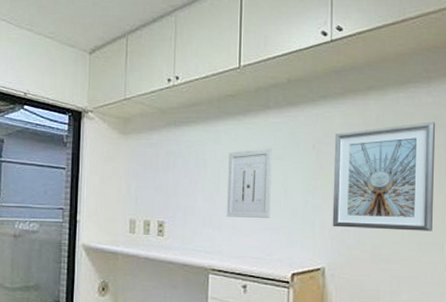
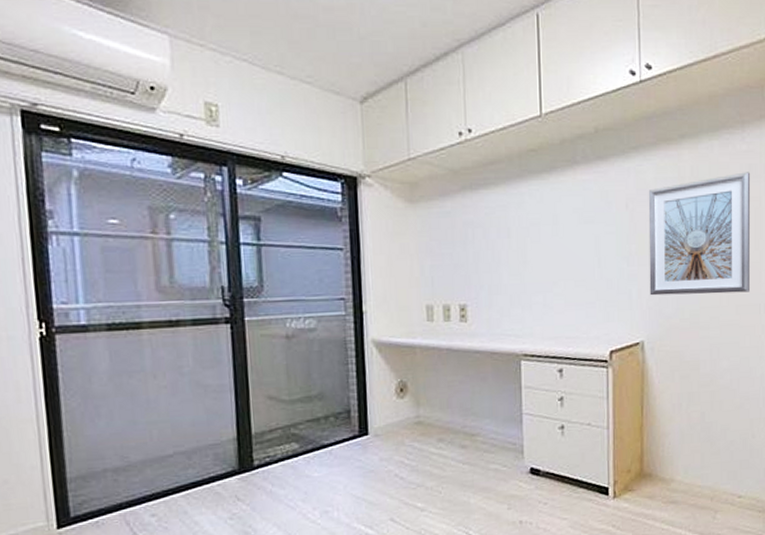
wall art: present [226,148,272,218] -> none [535,210,584,293]

